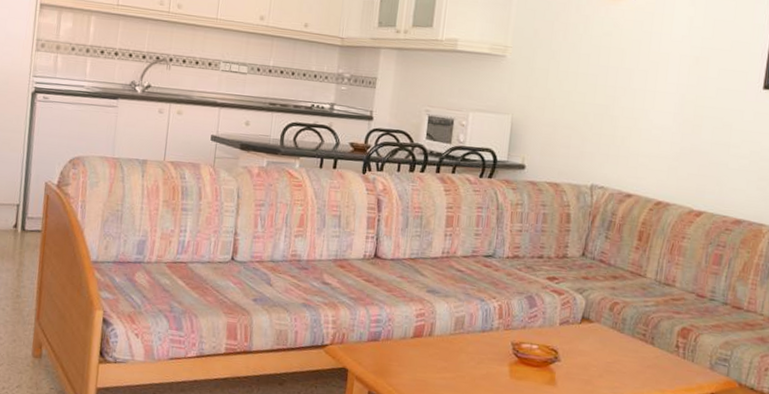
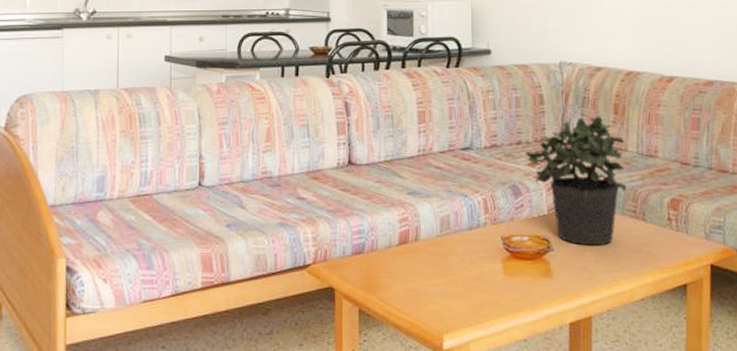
potted plant: none [545,240,645,363] -> present [525,116,627,246]

